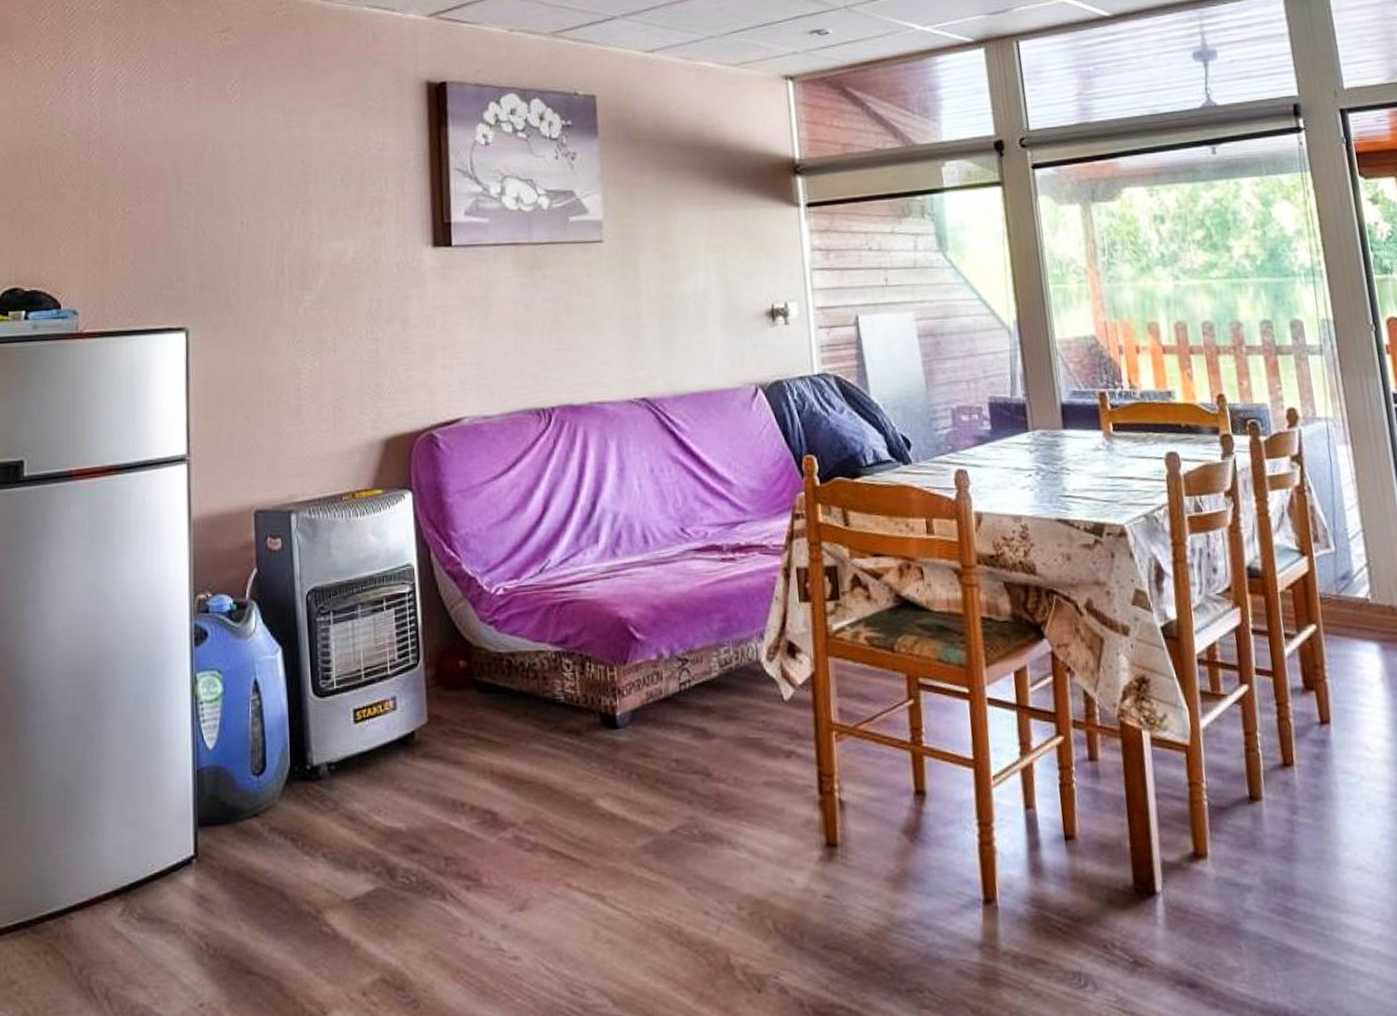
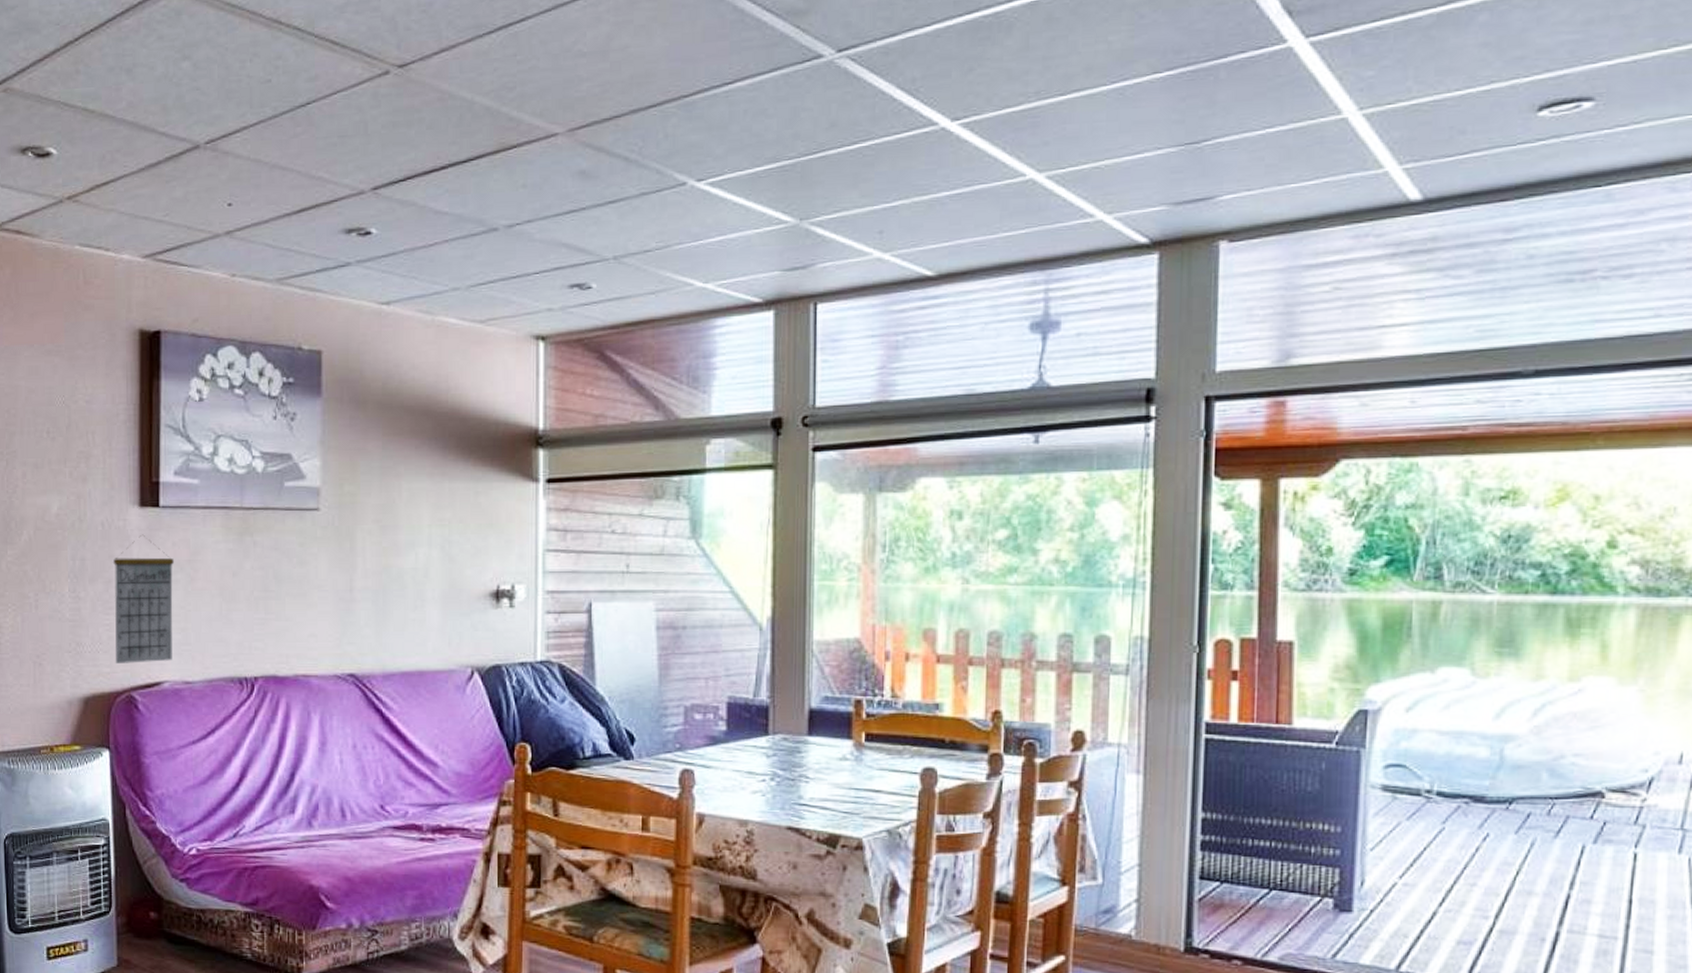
calendar: none [409,273,471,402] -> present [113,534,174,663]

